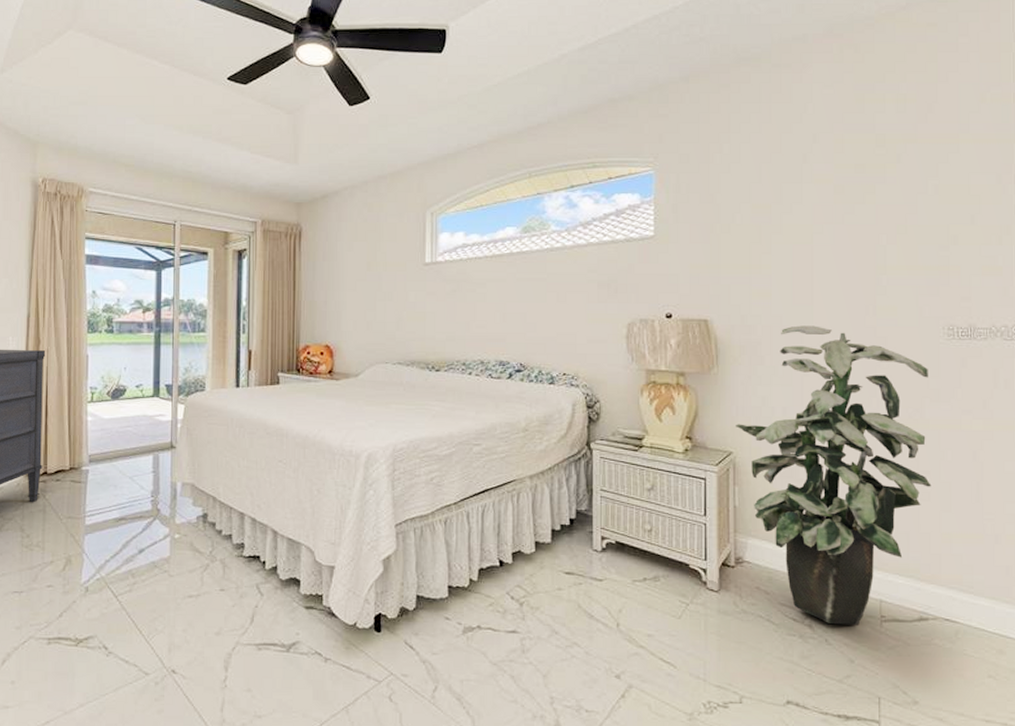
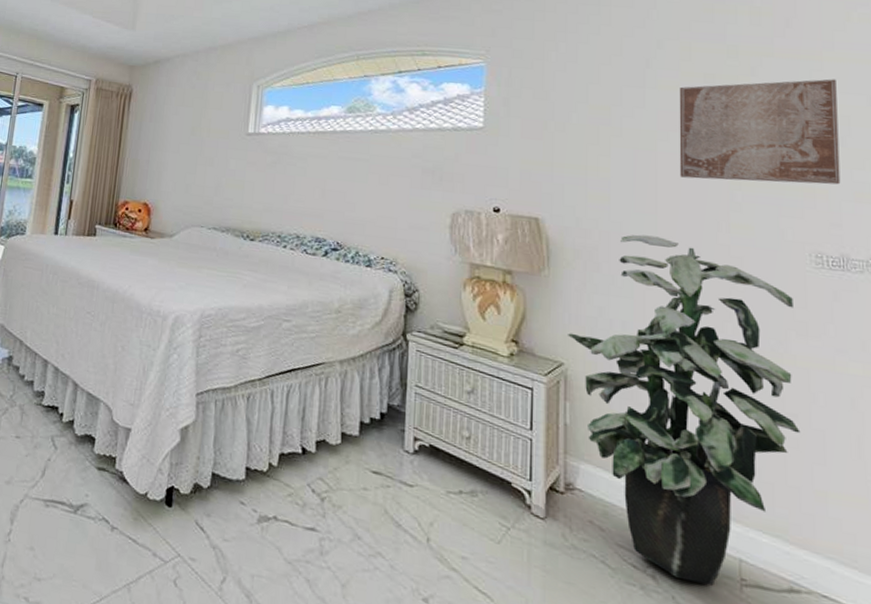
wall art: none [832,160,971,267] -> present [679,78,841,185]

